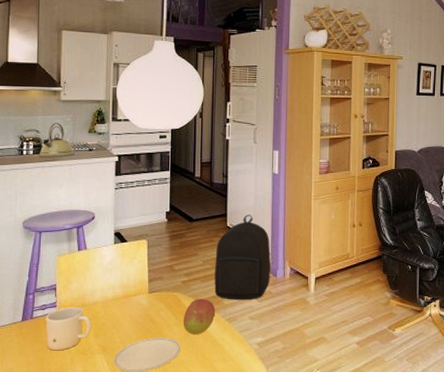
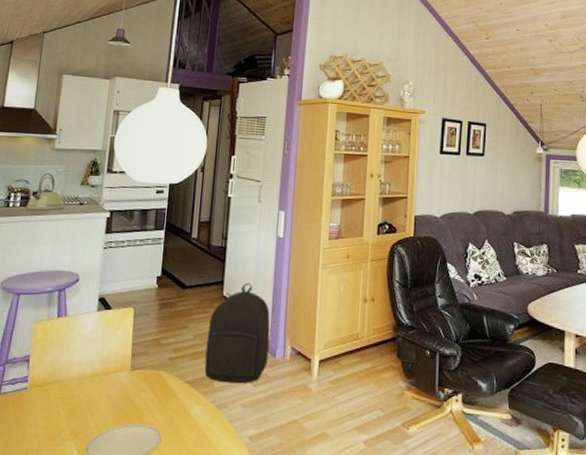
mug: present [45,306,92,351] -> none [12,382,65,435]
fruit: present [183,299,216,334] -> none [166,379,205,422]

